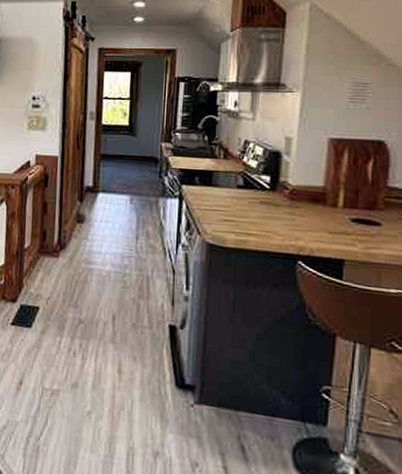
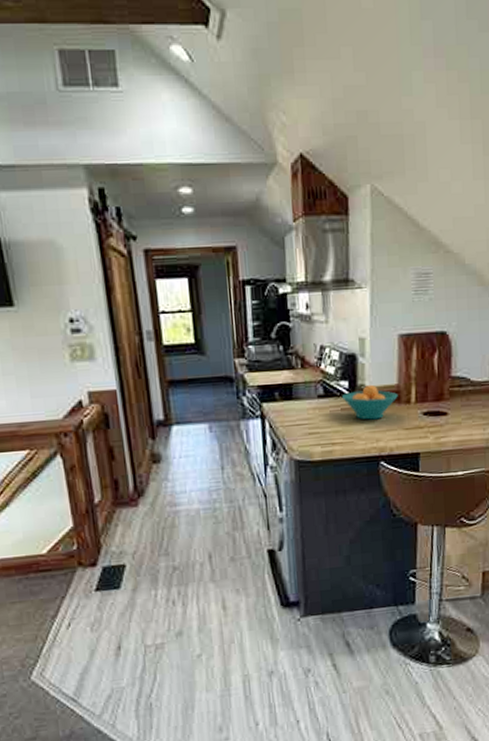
fruit bowl: none [261,182,324,218] -> present [341,384,398,420]

